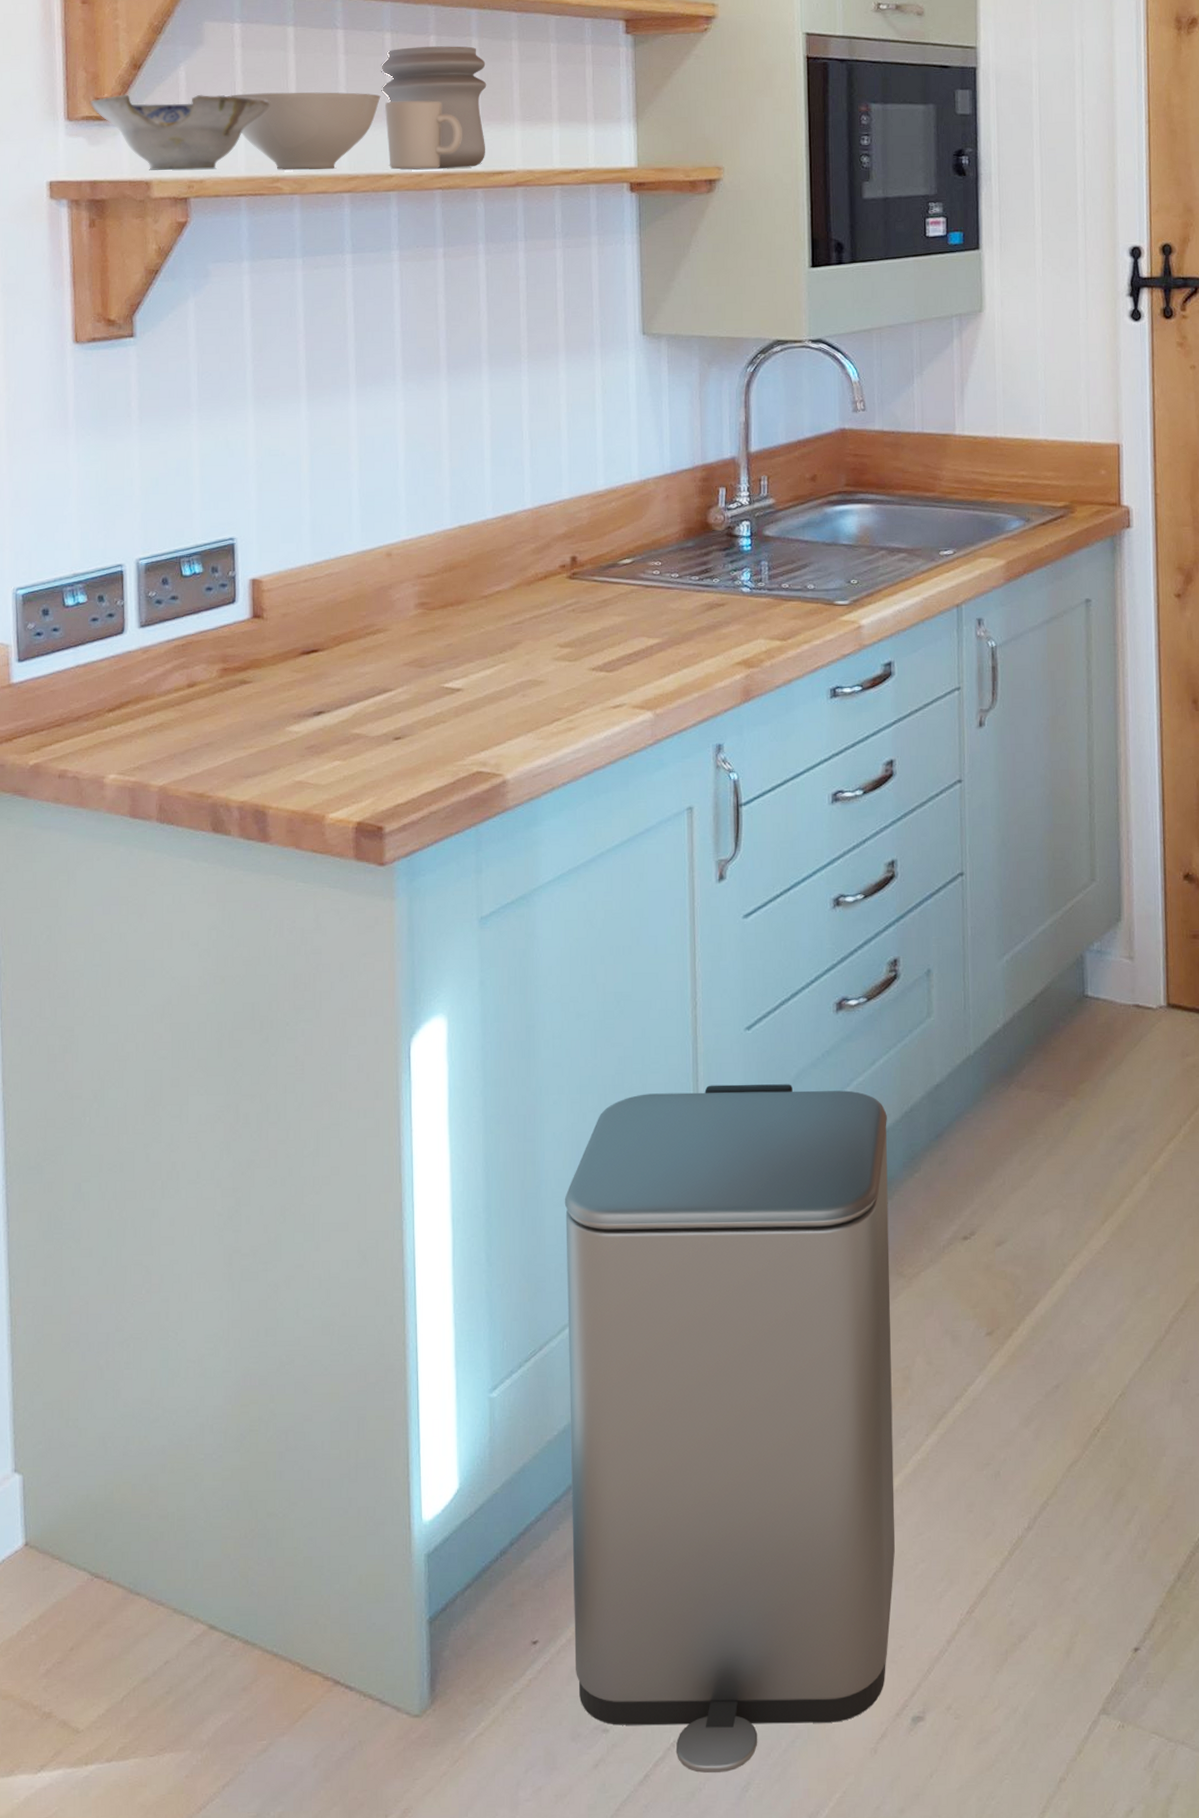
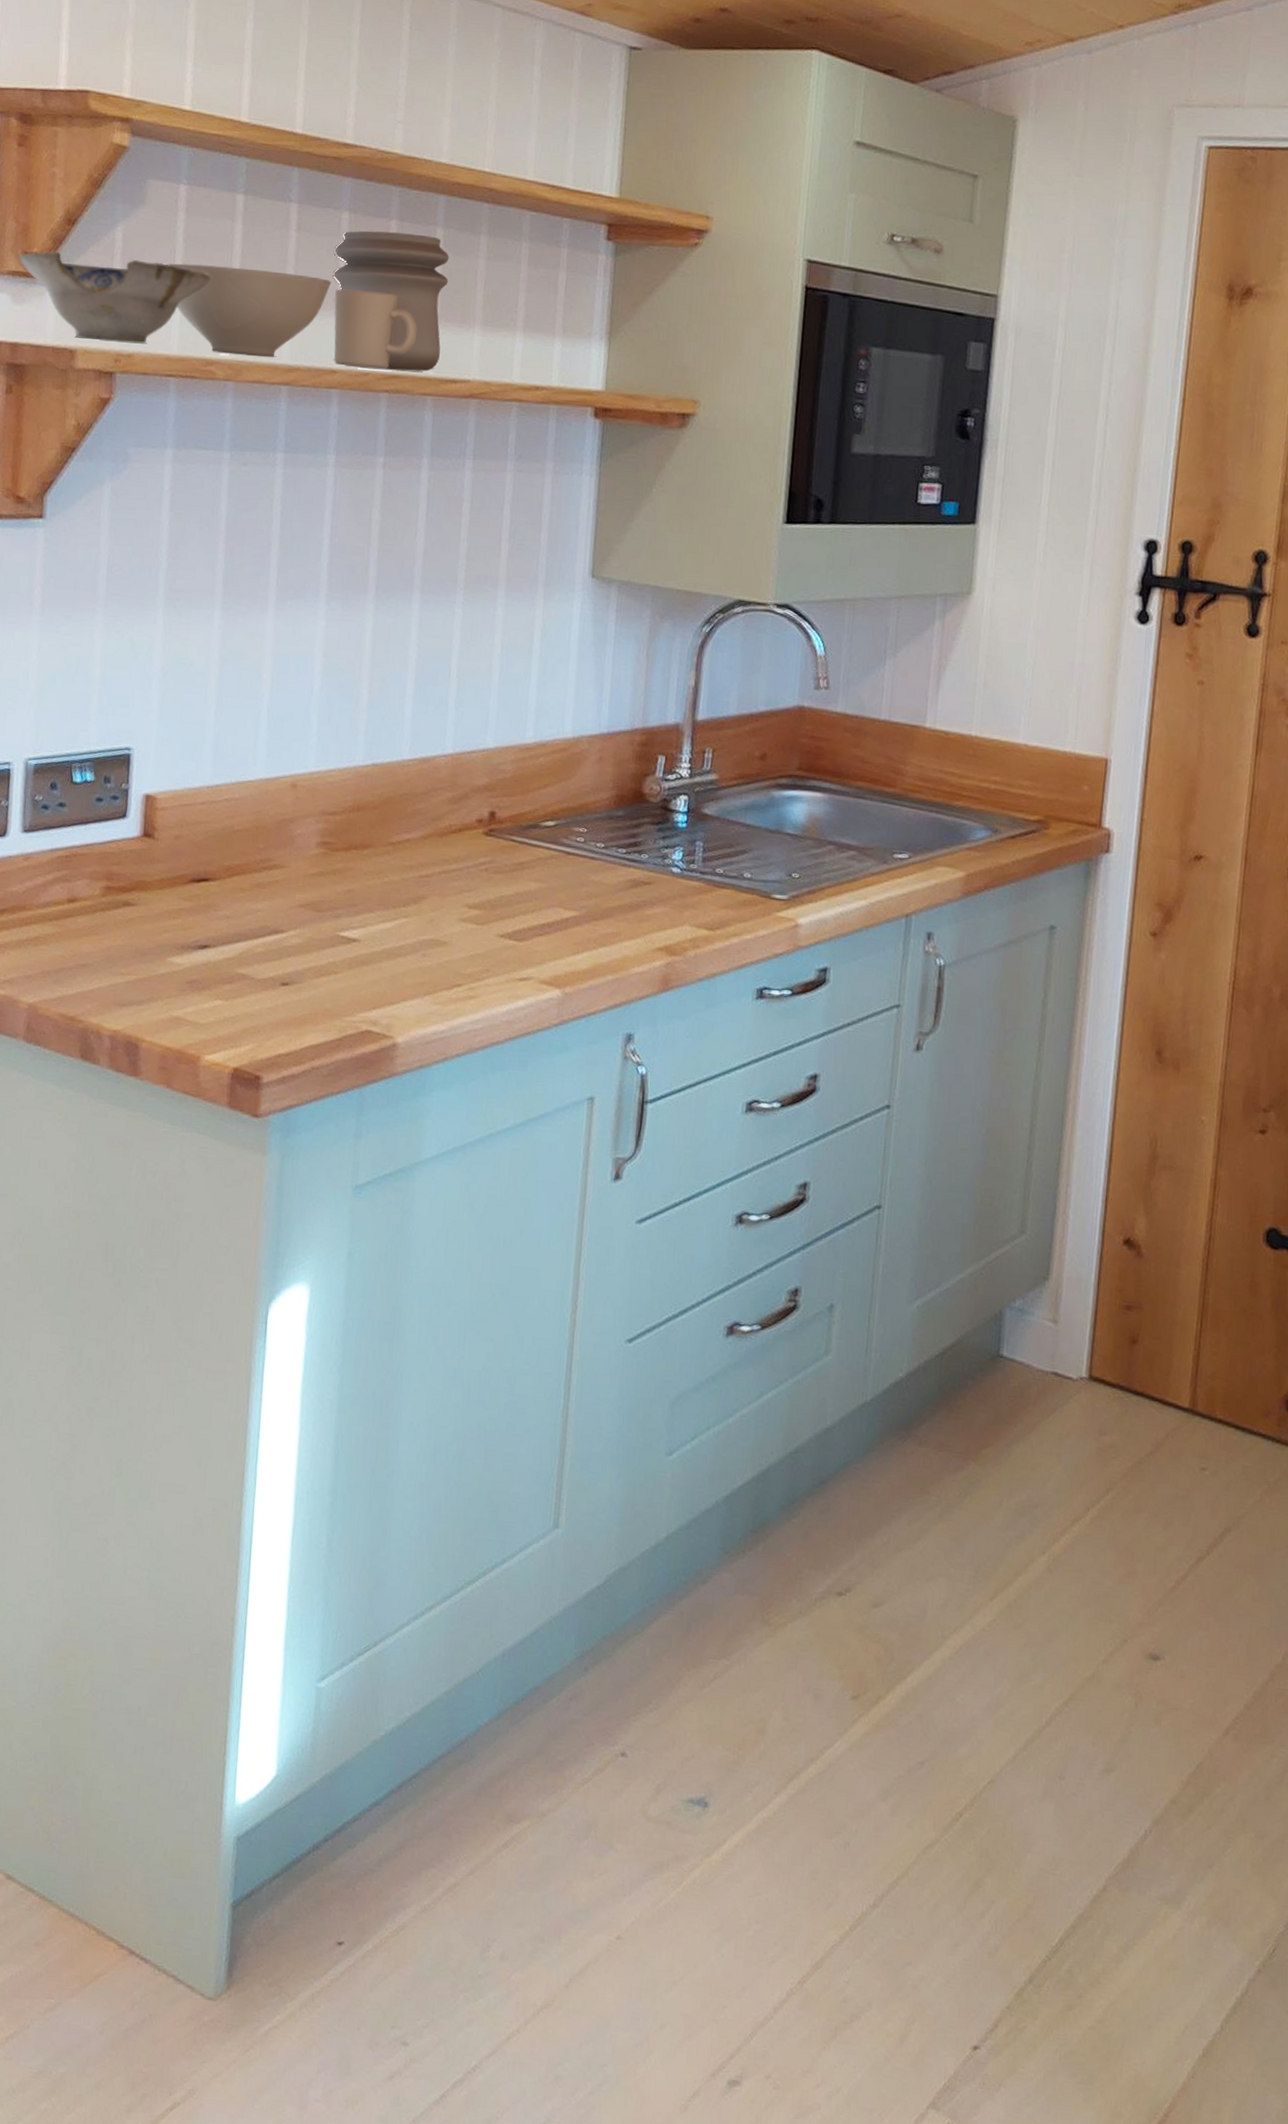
pedal bin: present [564,1084,895,1773] -> none [379,1394,770,2106]

